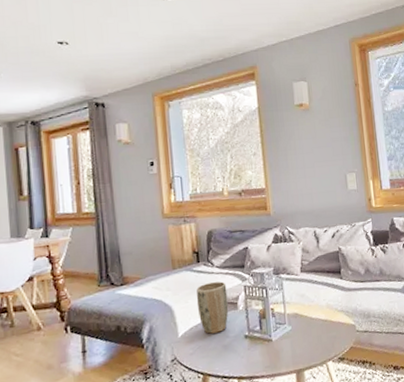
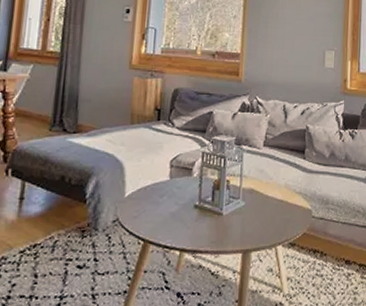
plant pot: present [196,281,229,334] -> none [149,144,184,198]

